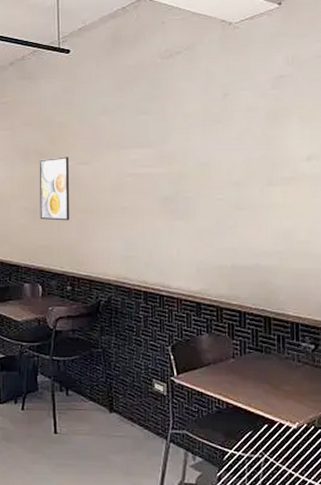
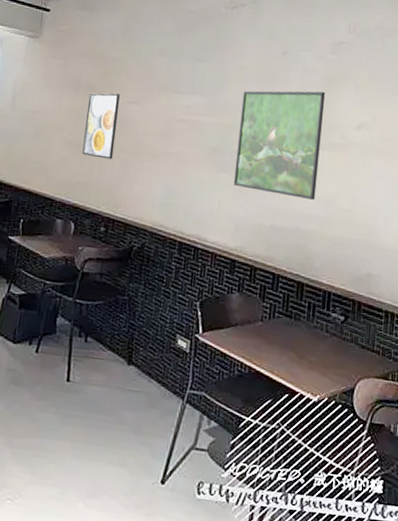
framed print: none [188,127,273,237] -> present [233,91,326,201]

